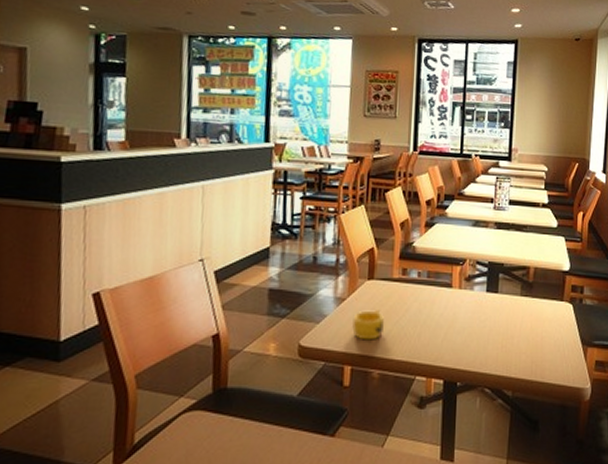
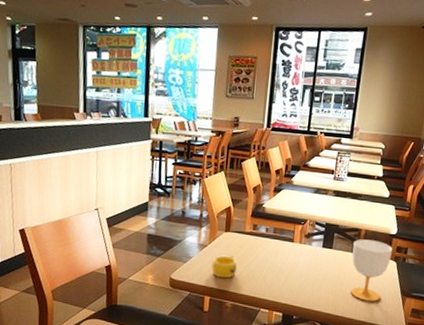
cup: none [521,279,567,355] -> present [351,239,393,301]

